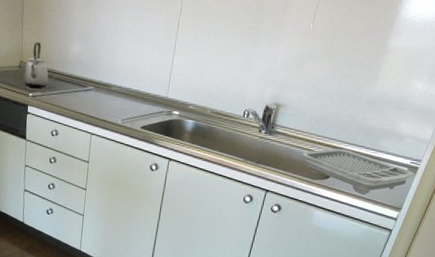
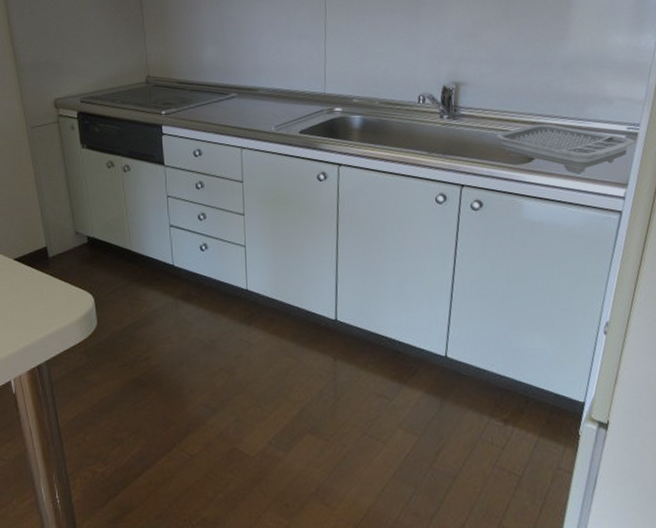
kettle: present [23,41,49,88] -> none [152,51,184,104]

